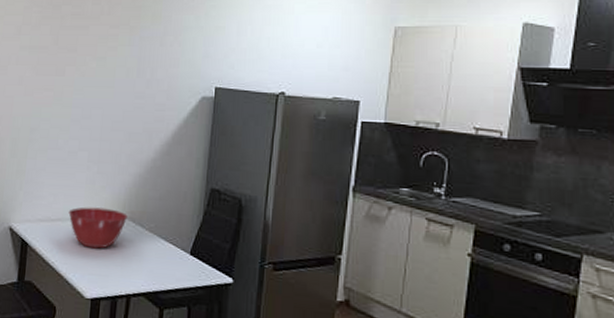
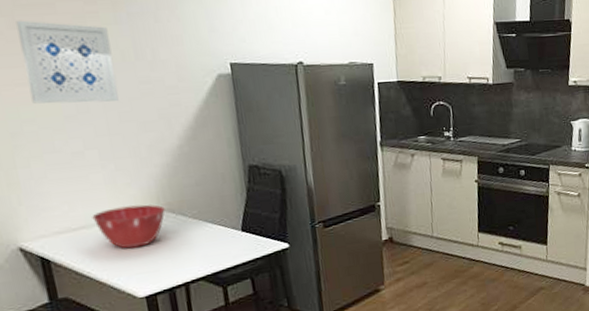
wall art: none [52,38,122,112] -> present [16,20,119,104]

